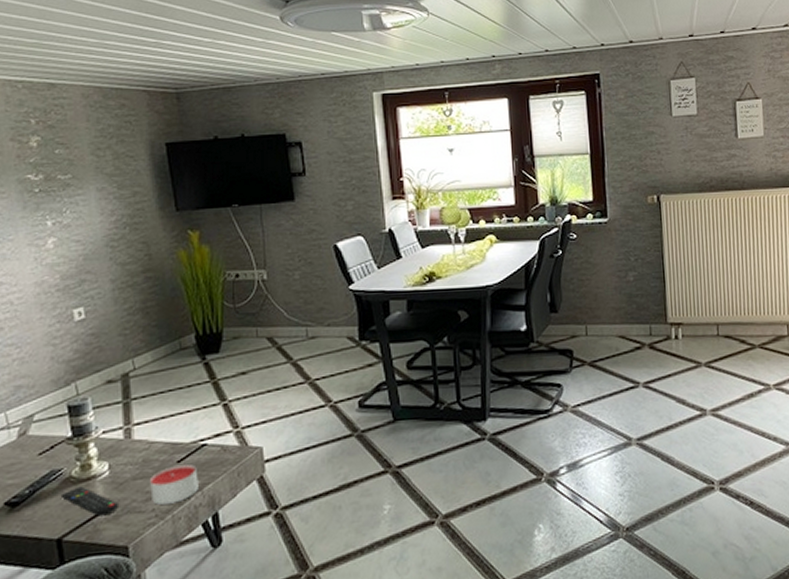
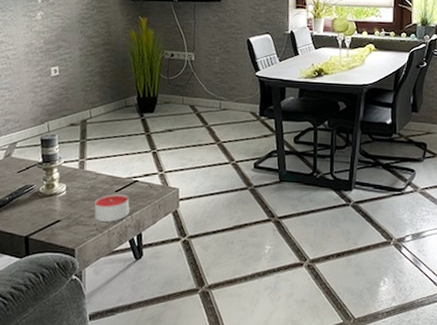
remote control: present [60,486,118,516] -> none [30,200,70,224]

